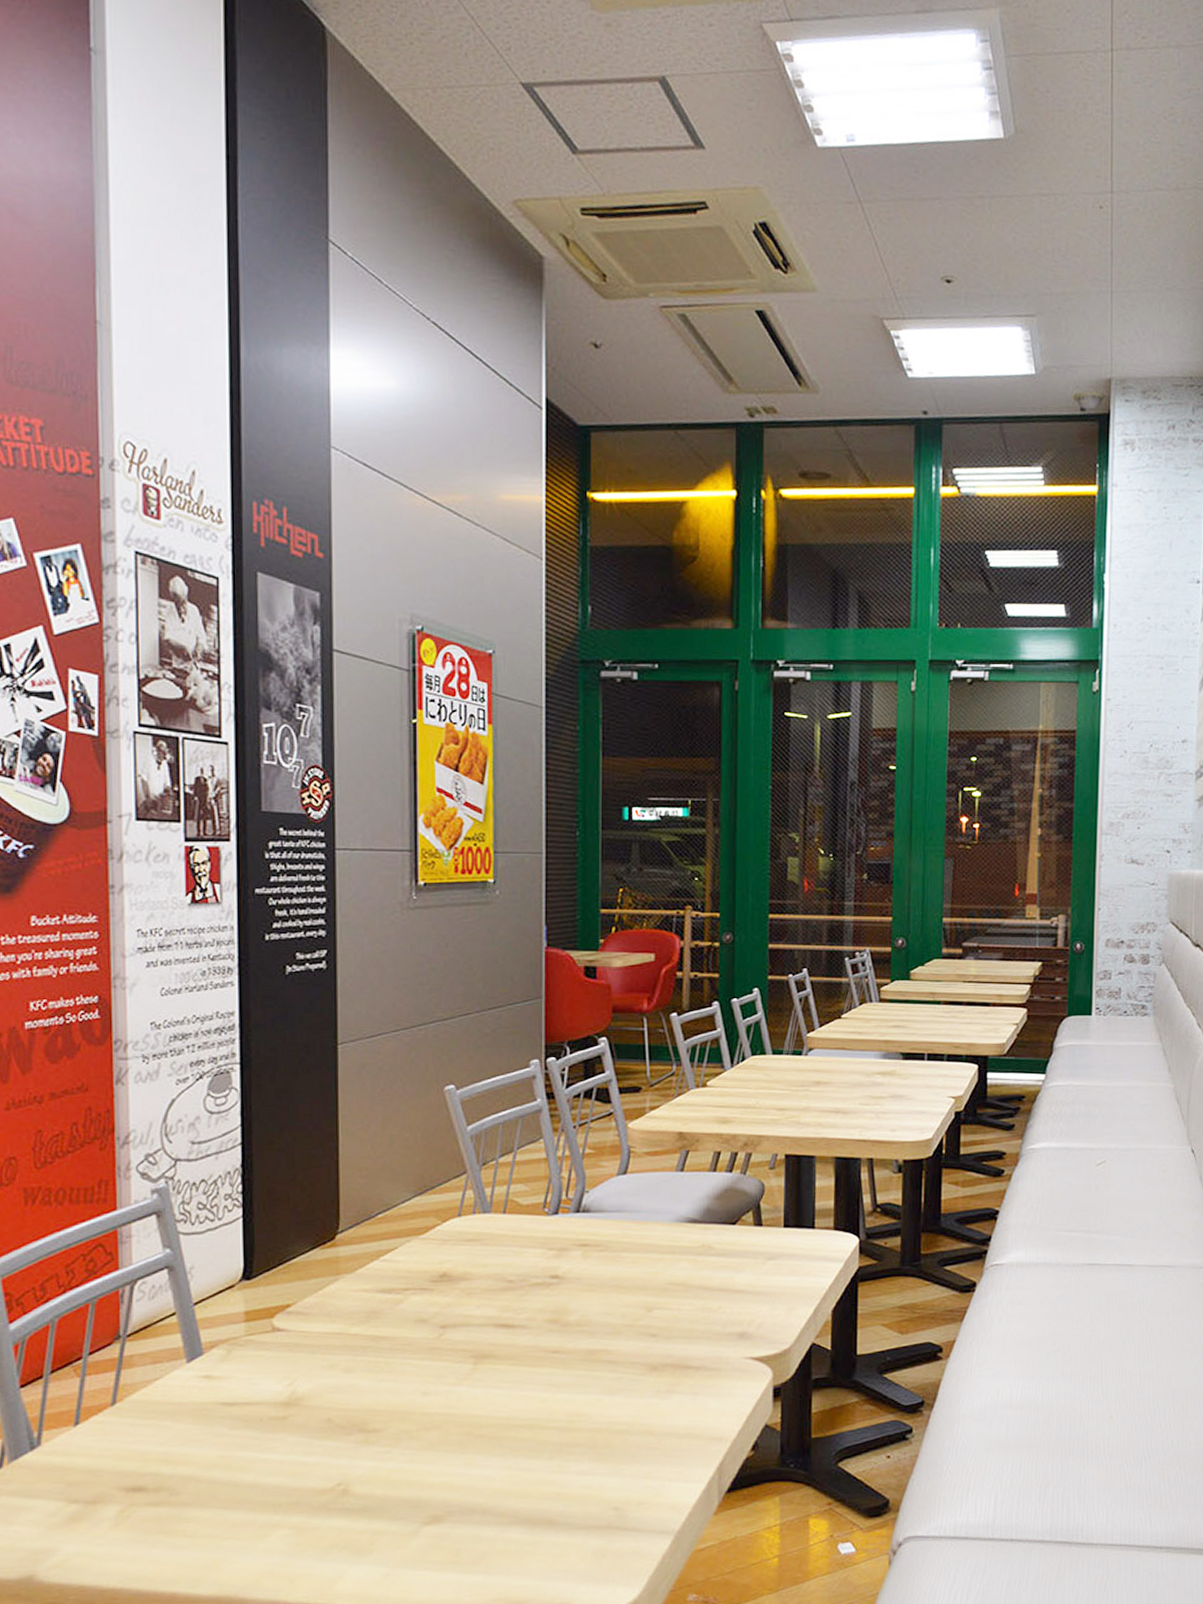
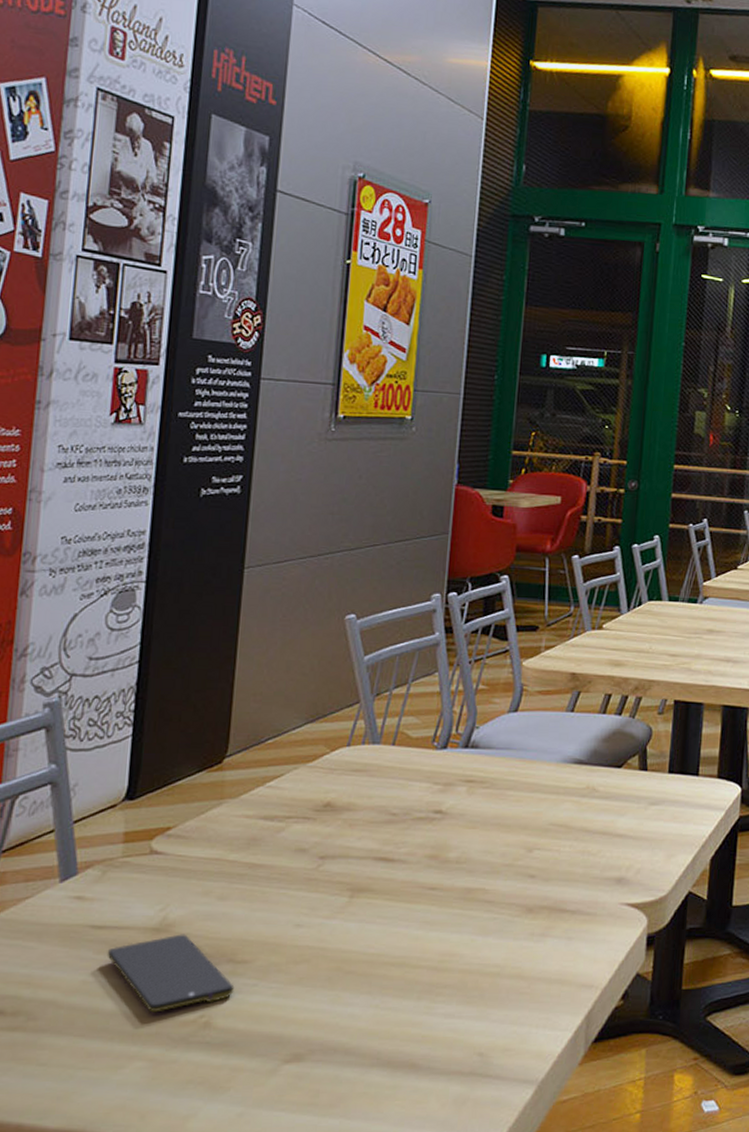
smartphone: none [240,1407,369,1483] -> present [107,934,235,1013]

